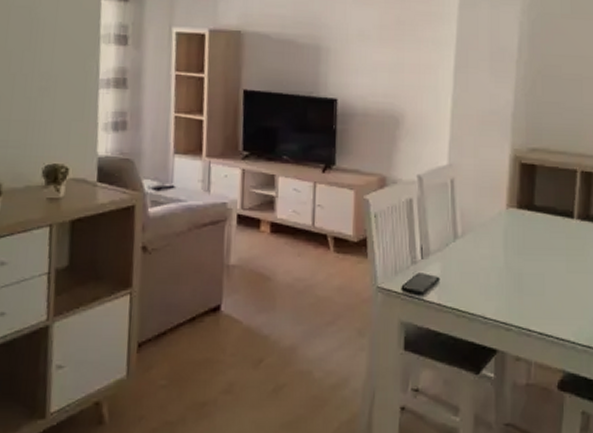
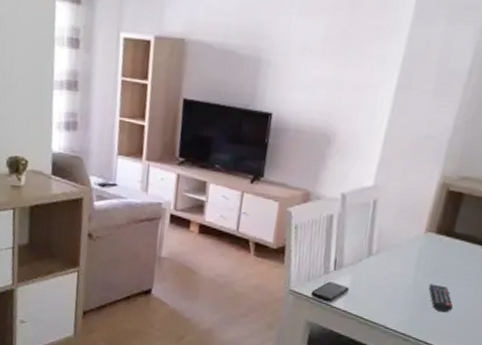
remote control: none [520,263,548,292] -> present [428,283,453,312]

